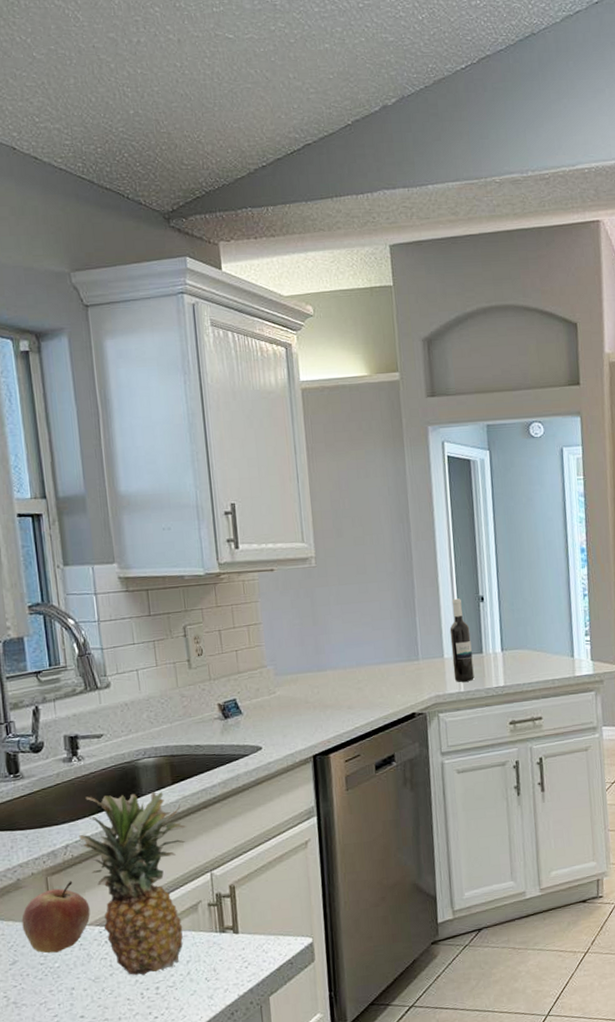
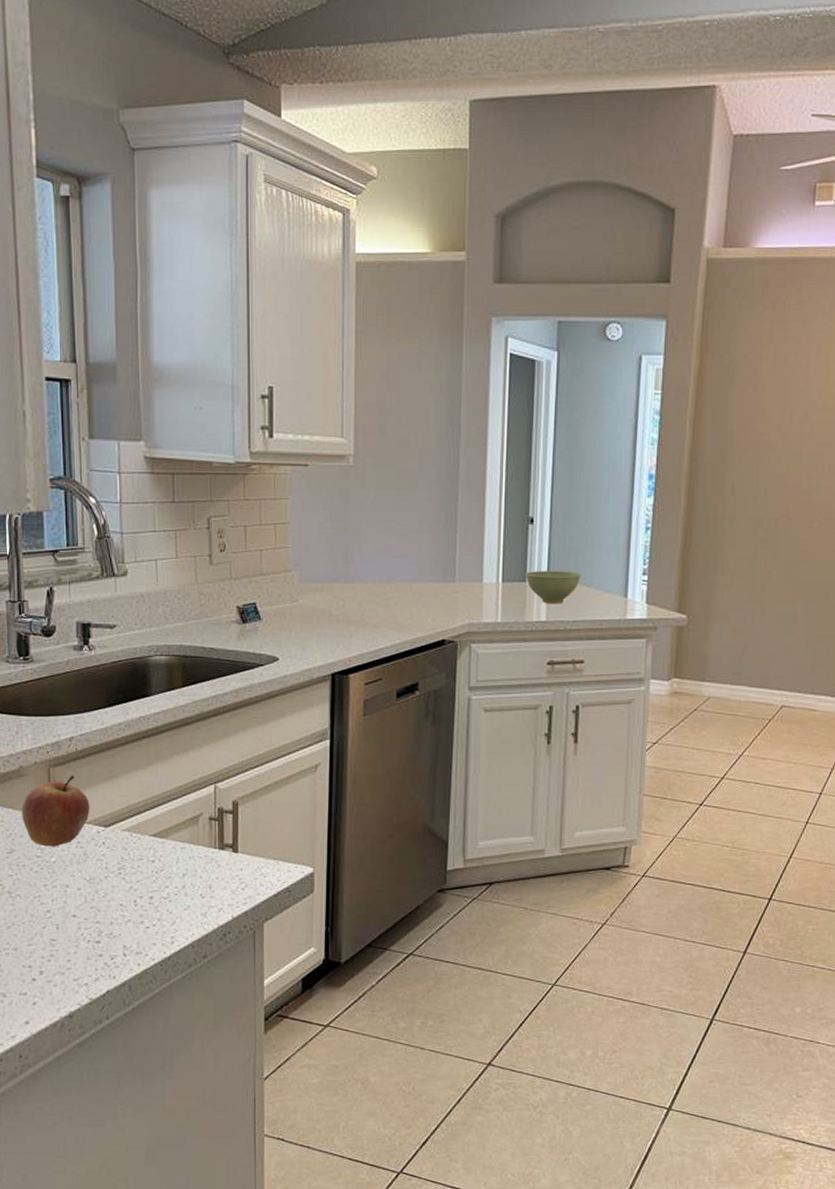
fruit: present [79,791,187,976] -> none [84,689,194,882]
wine bottle: present [449,598,474,682] -> none [492,517,514,612]
bowl: none [481,639,532,671] -> present [525,570,581,604]

